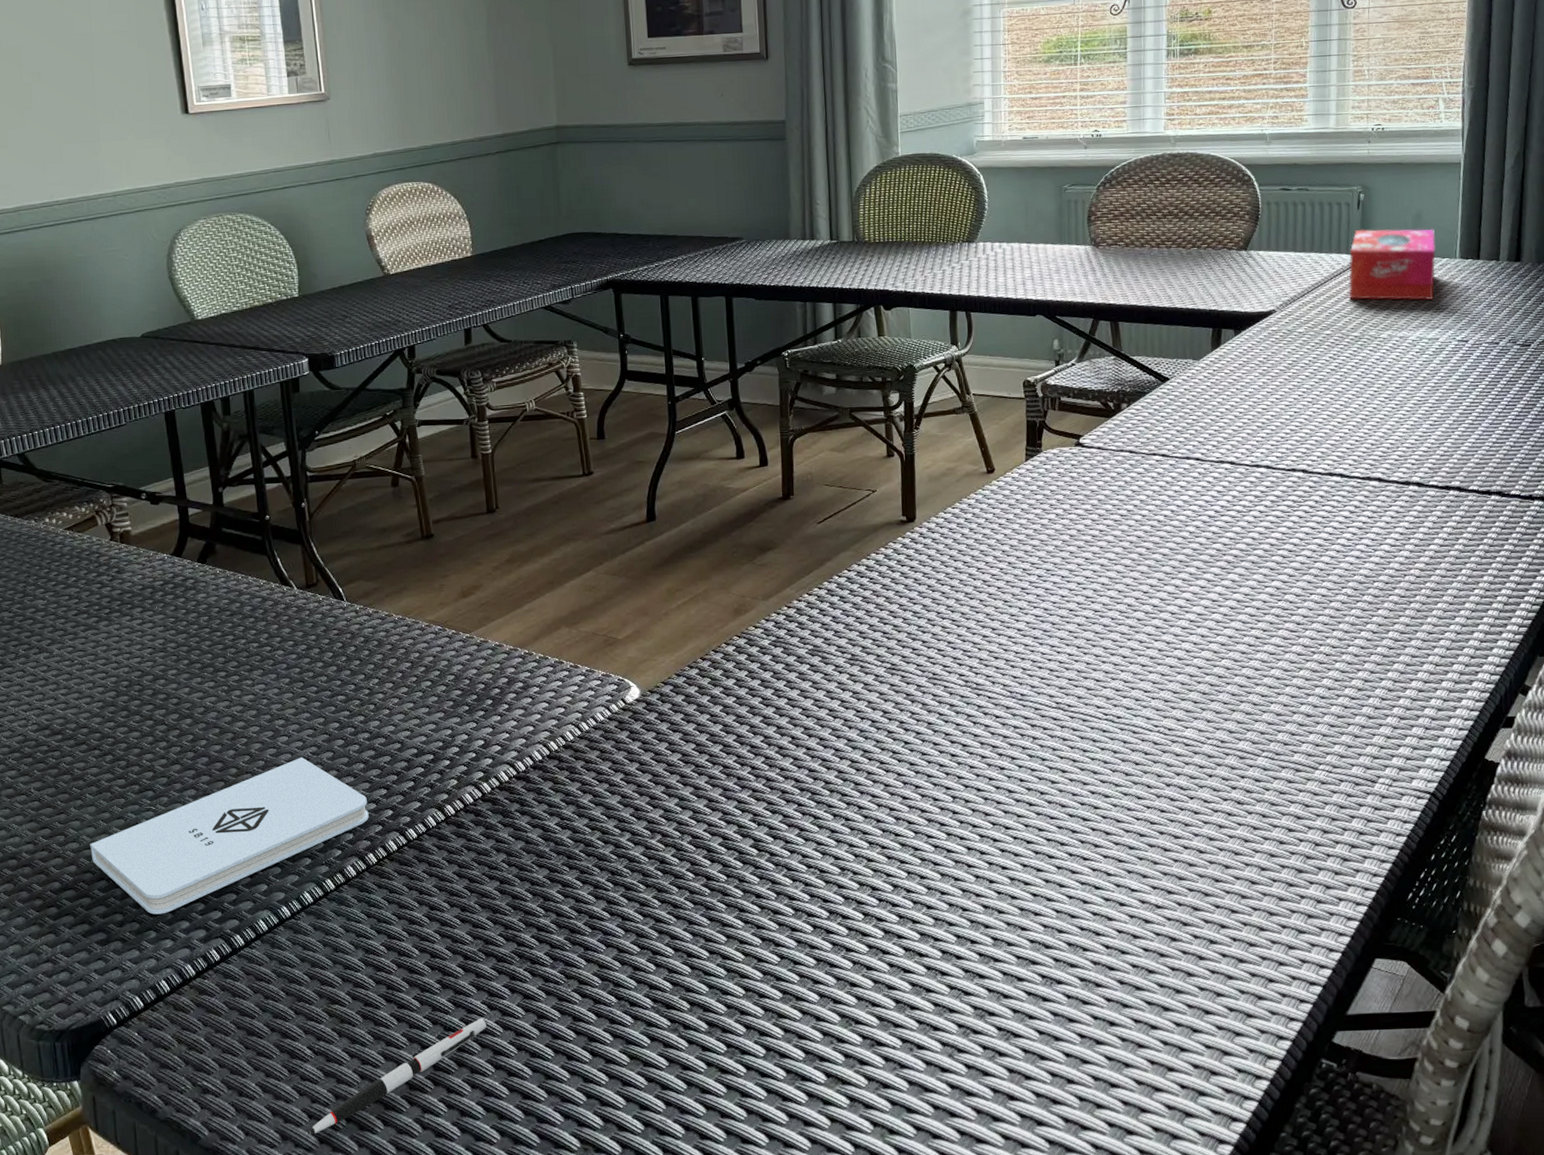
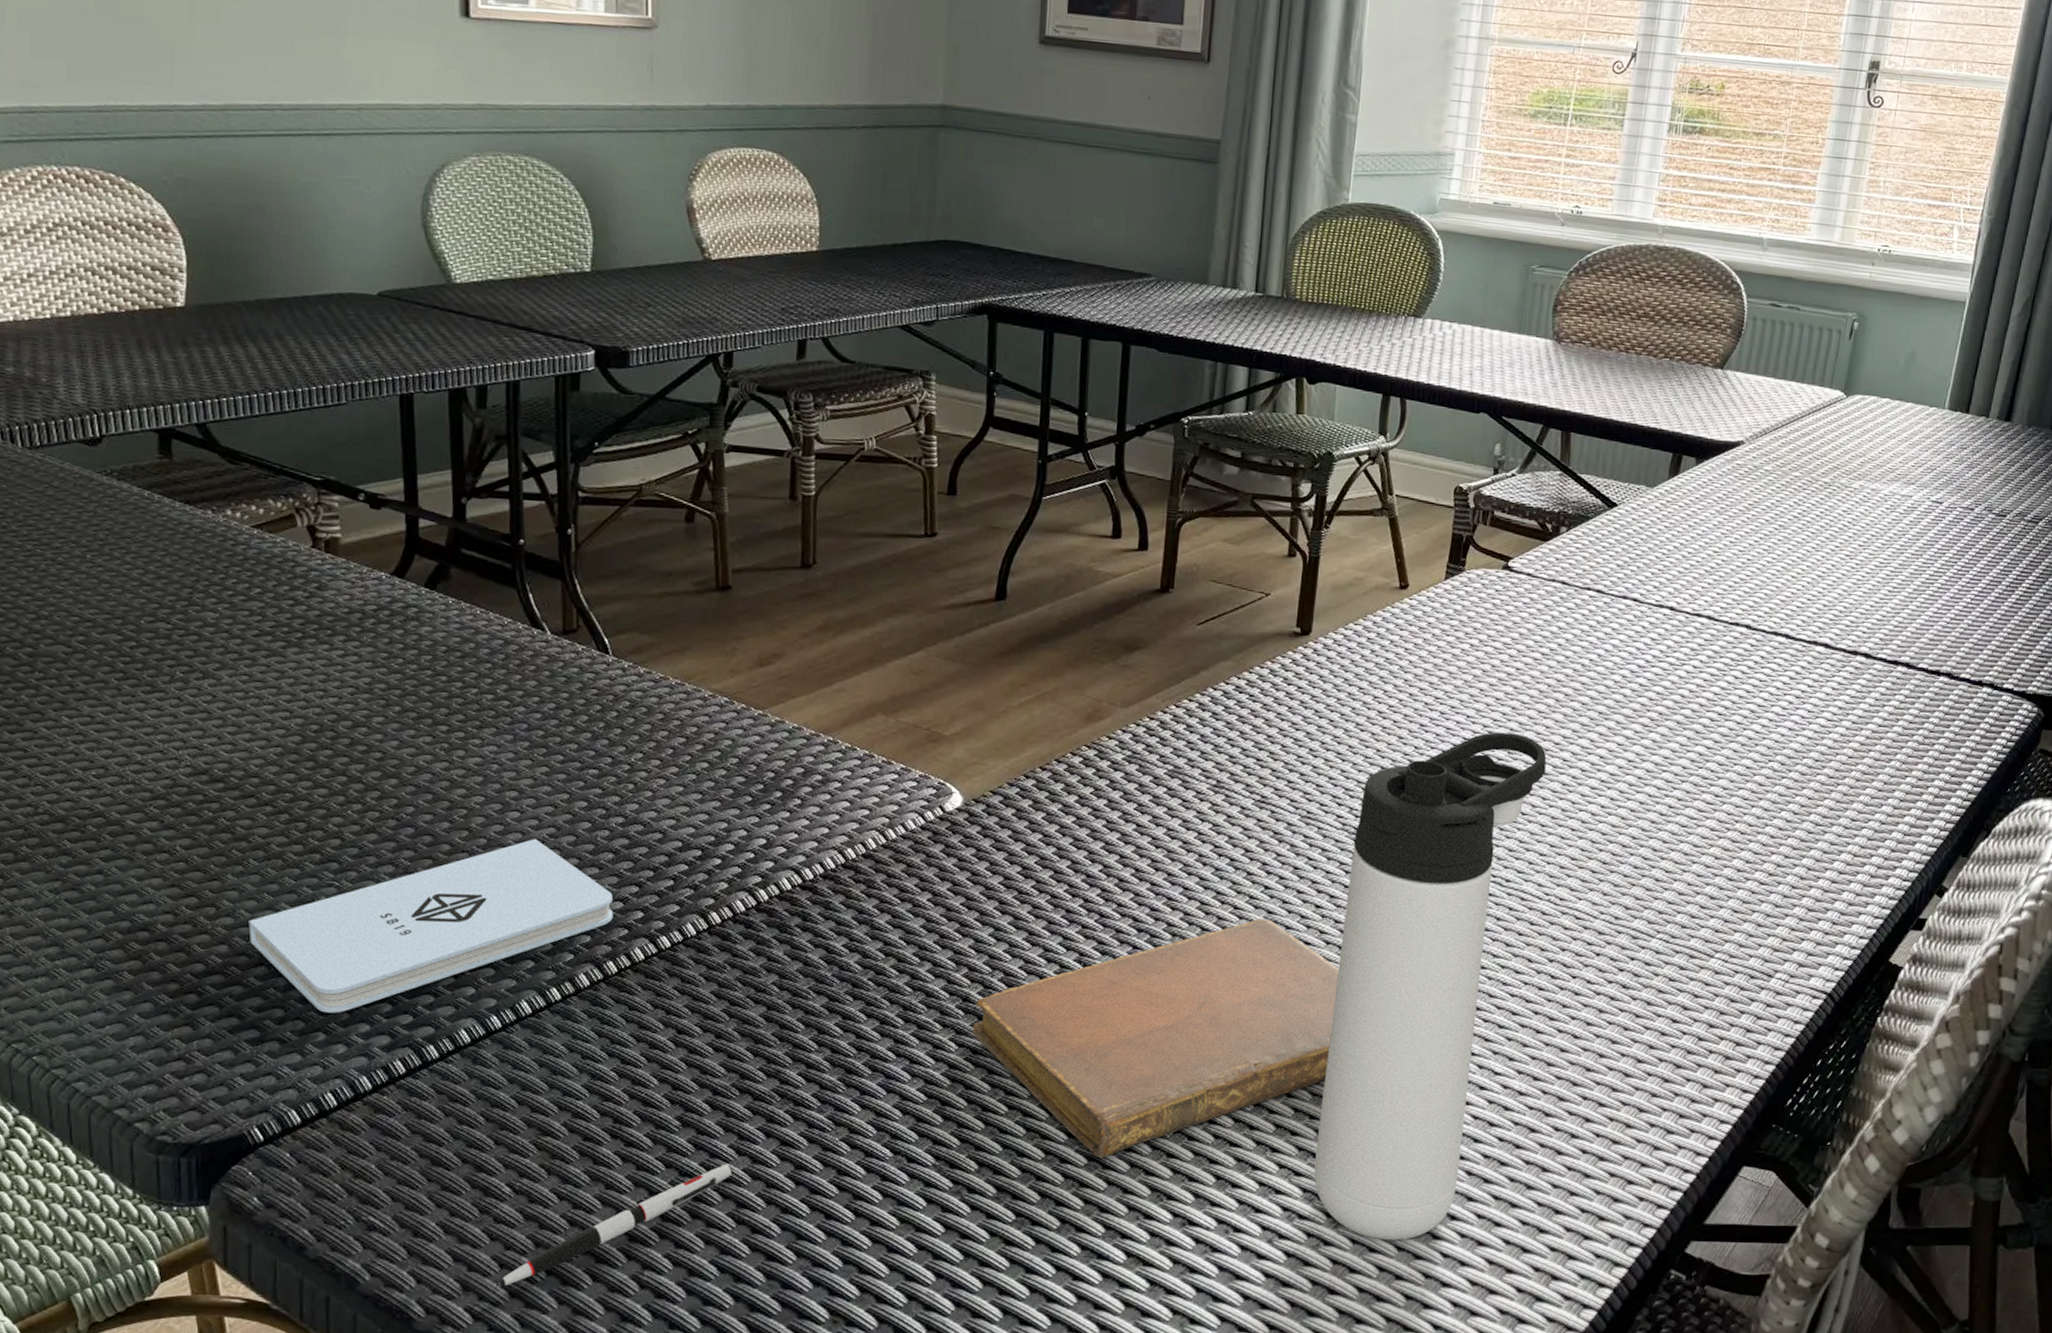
notebook: none [671,770,981,992] -> present [972,919,1339,1159]
thermos bottle: none [977,587,1139,1048] -> present [1314,732,1547,1241]
tissue box: present [1348,228,1436,300] -> none [1825,362,1927,452]

